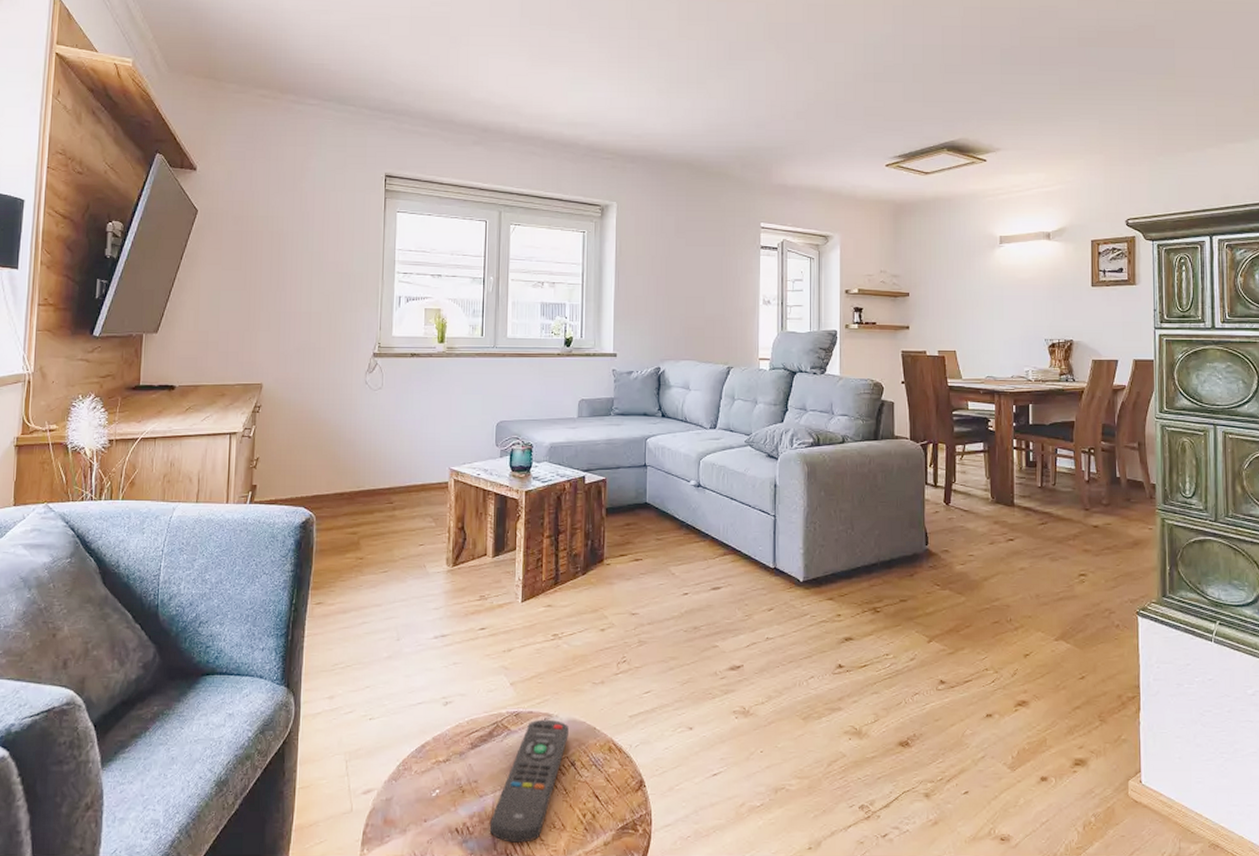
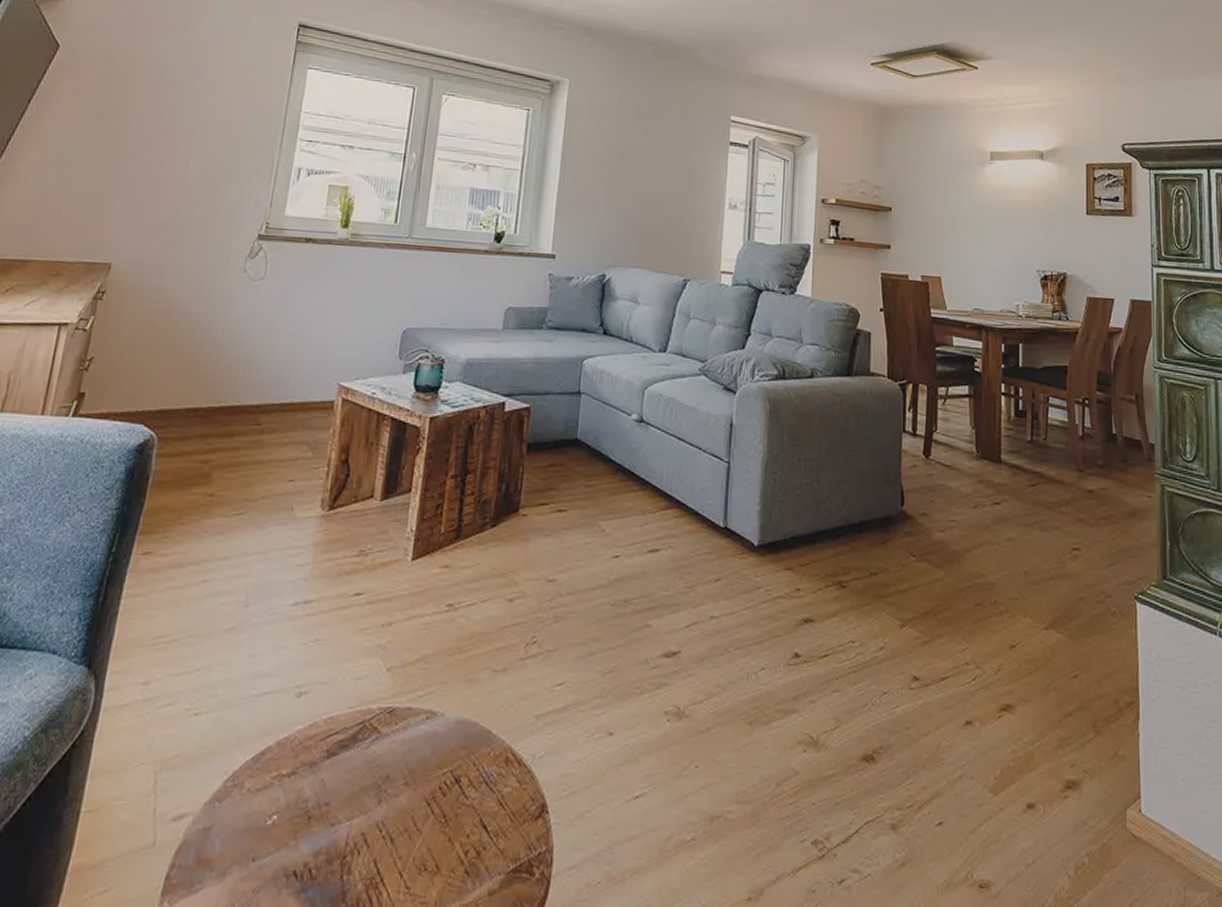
remote control: present [489,719,569,843] -> none [338,718,457,891]

